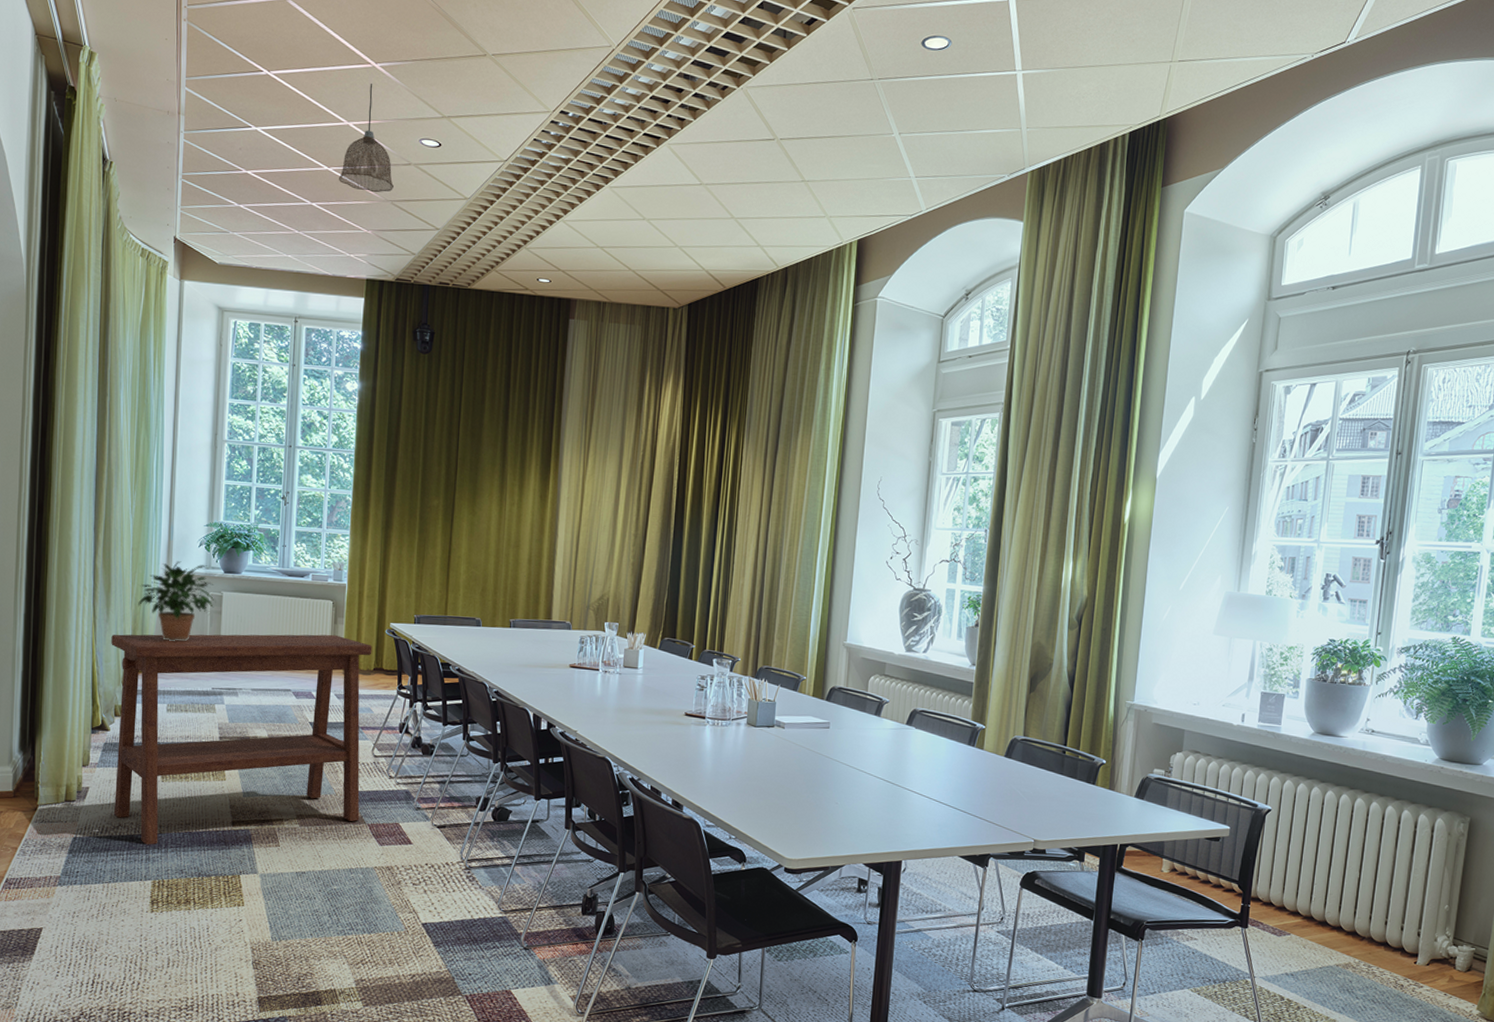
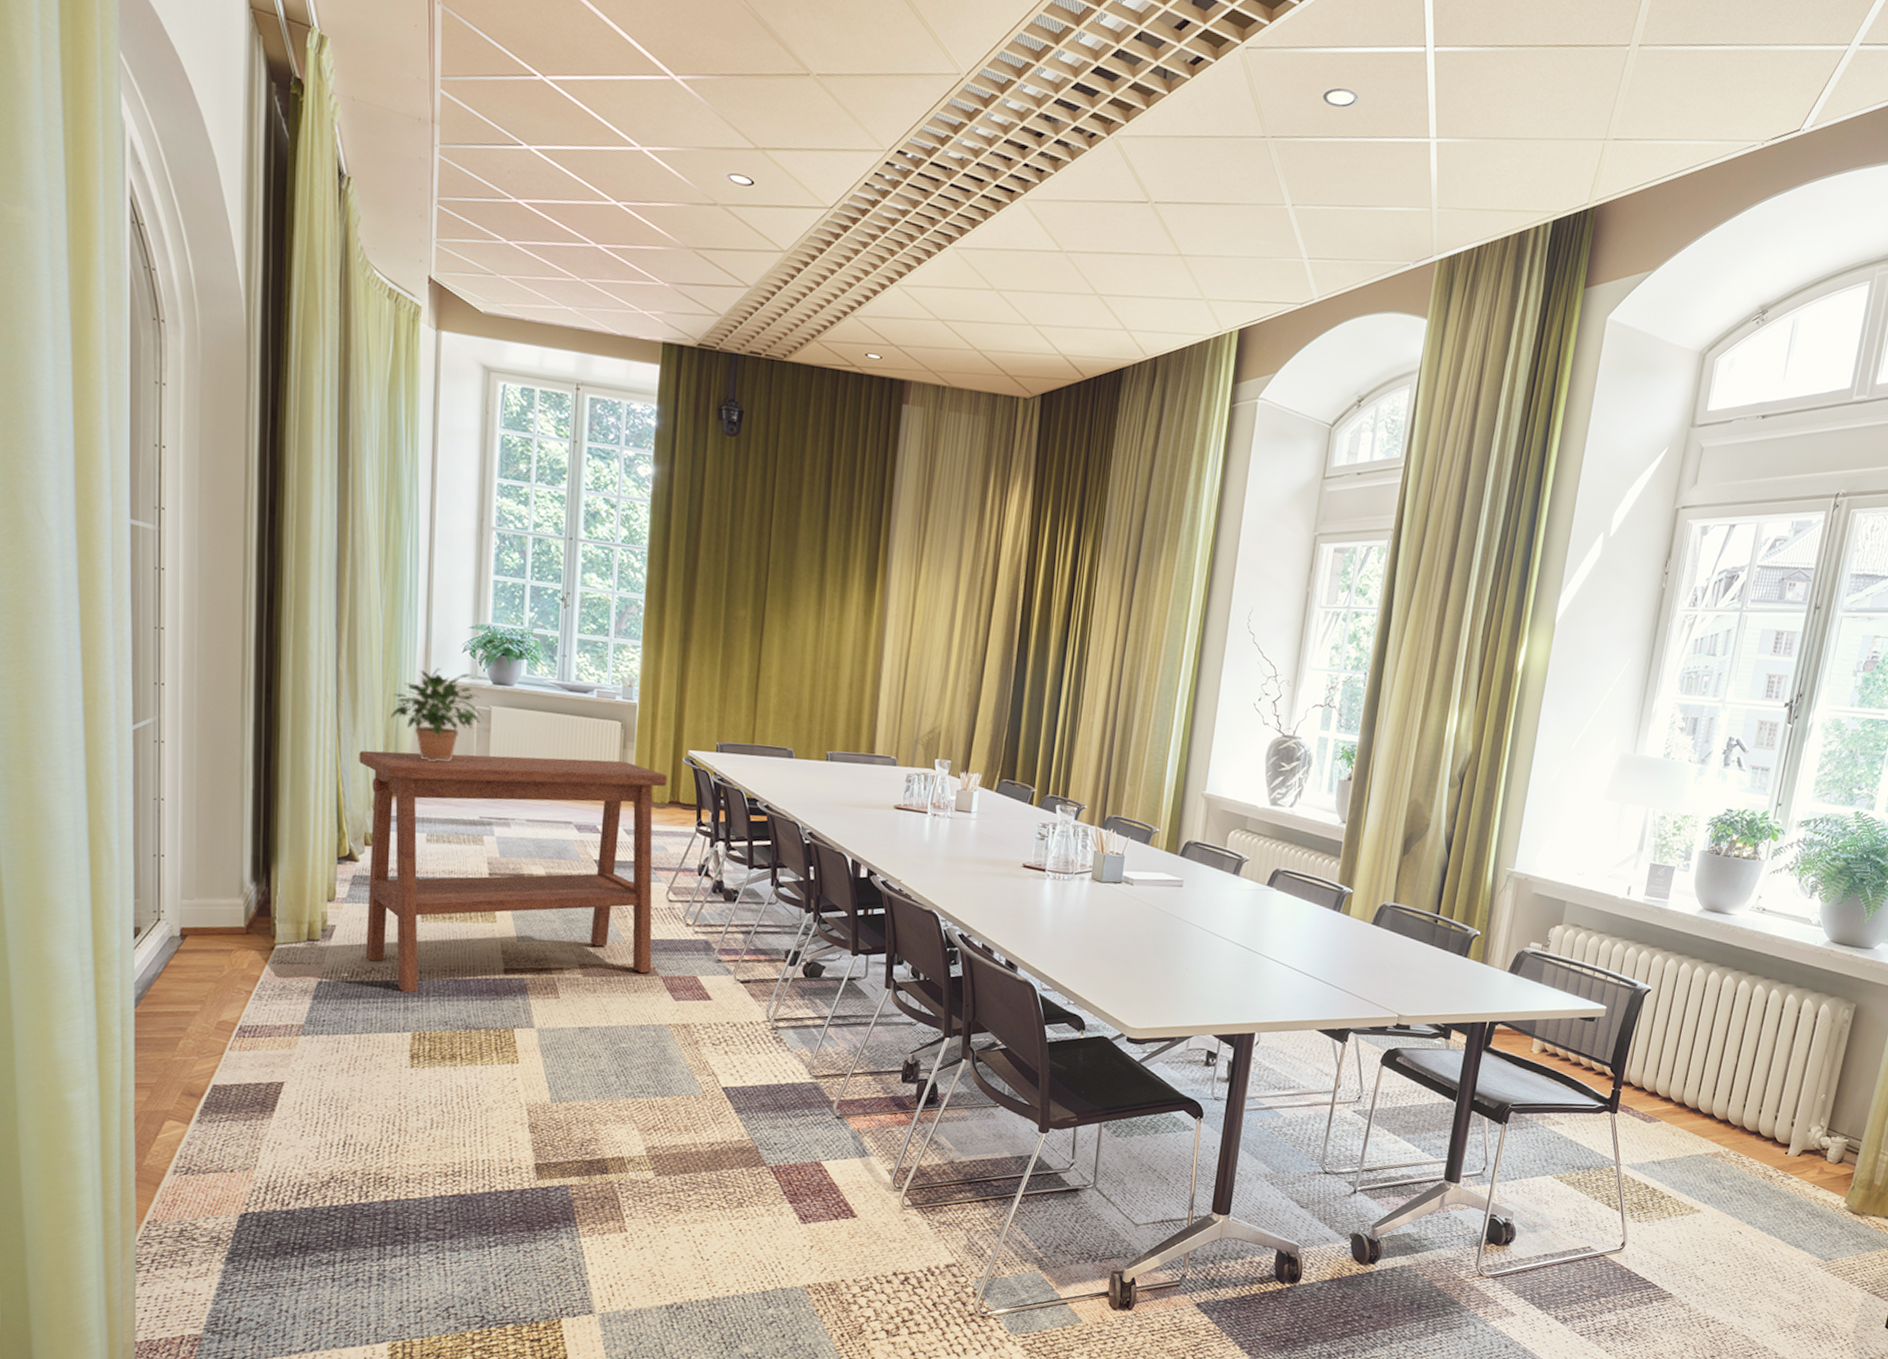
pendant lamp: present [339,84,394,193] -> none [630,100,696,238]

